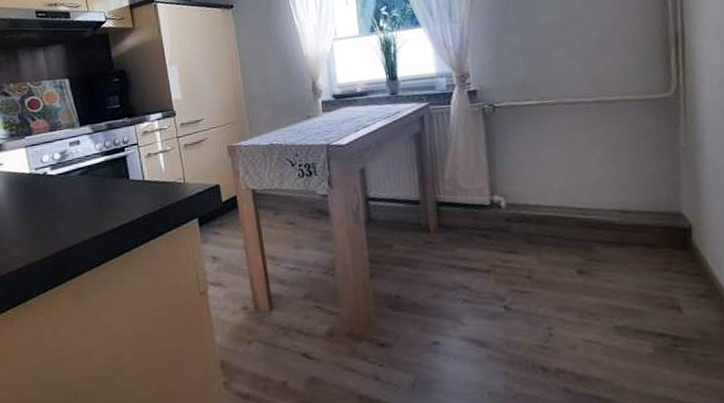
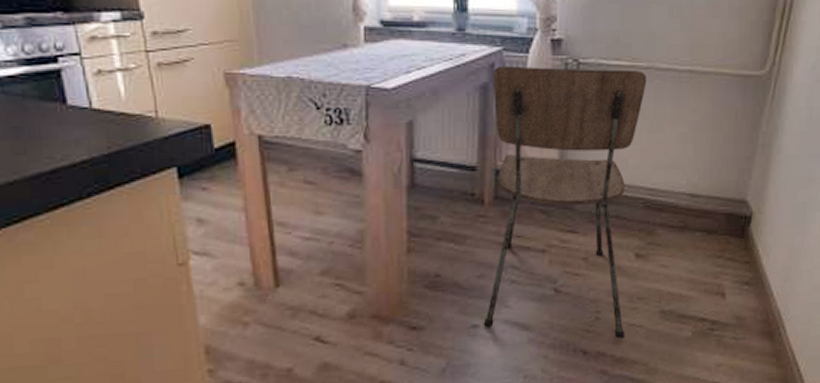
dining chair: none [423,106,583,355] -> present [483,65,647,338]

